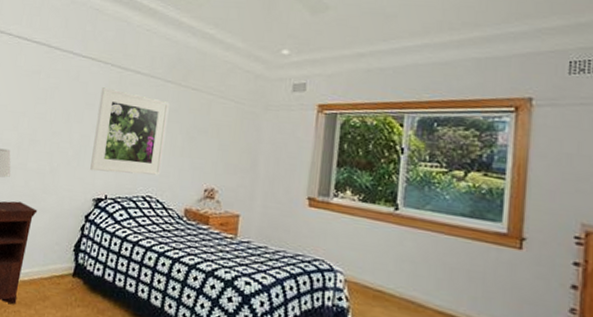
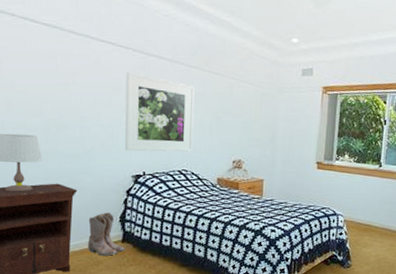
boots: none [37,238,75,291] -> present [88,212,126,256]

